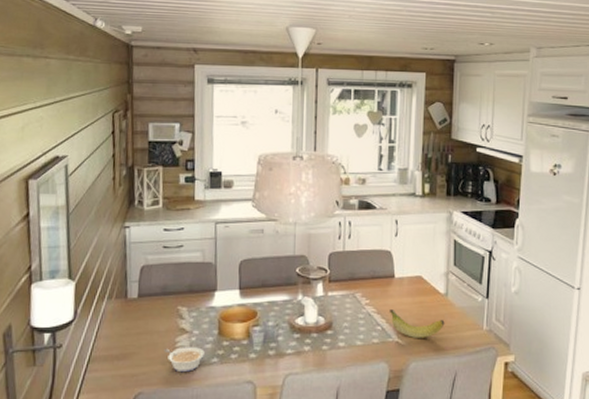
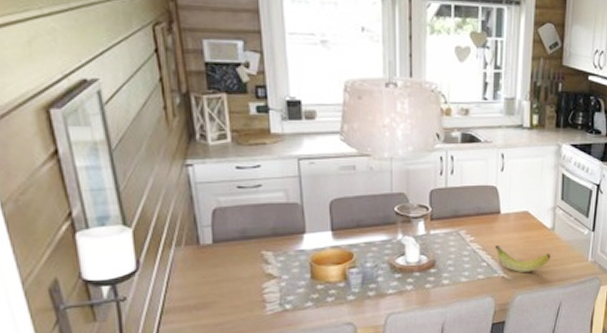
legume: present [164,347,205,373] -> none [250,292,297,319]

